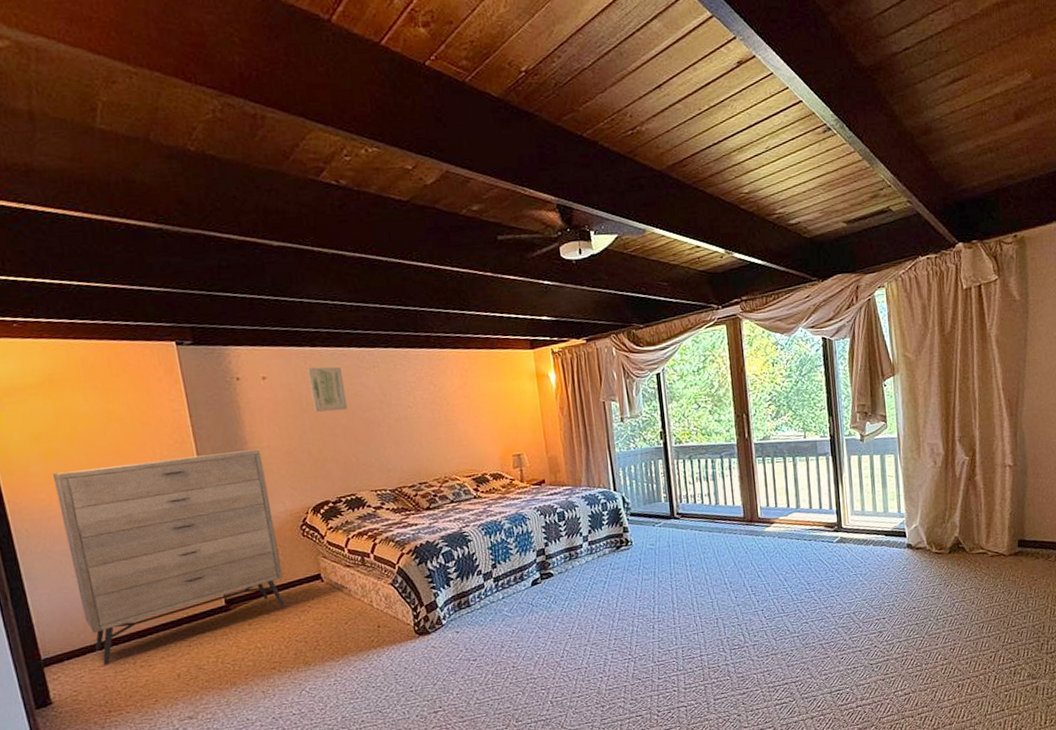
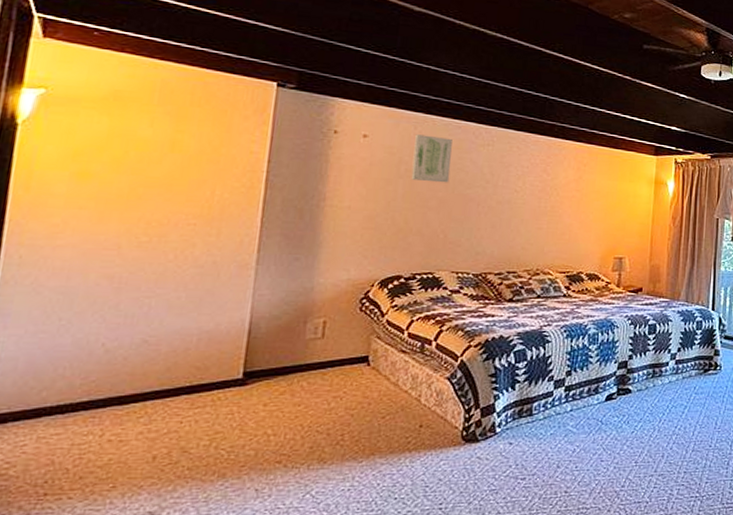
dresser: present [52,449,286,666] -> none [55,197,338,434]

